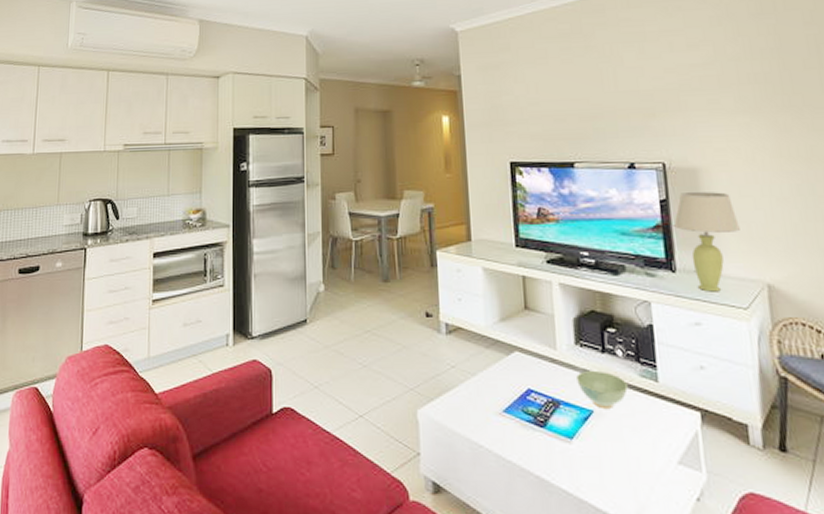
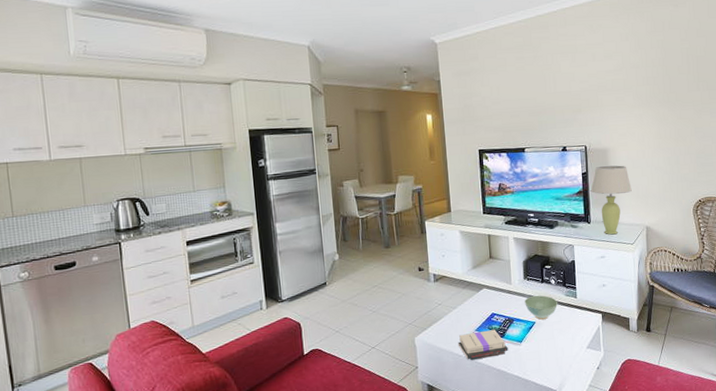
books: none [477,413,552,455] -> present [457,329,508,360]

